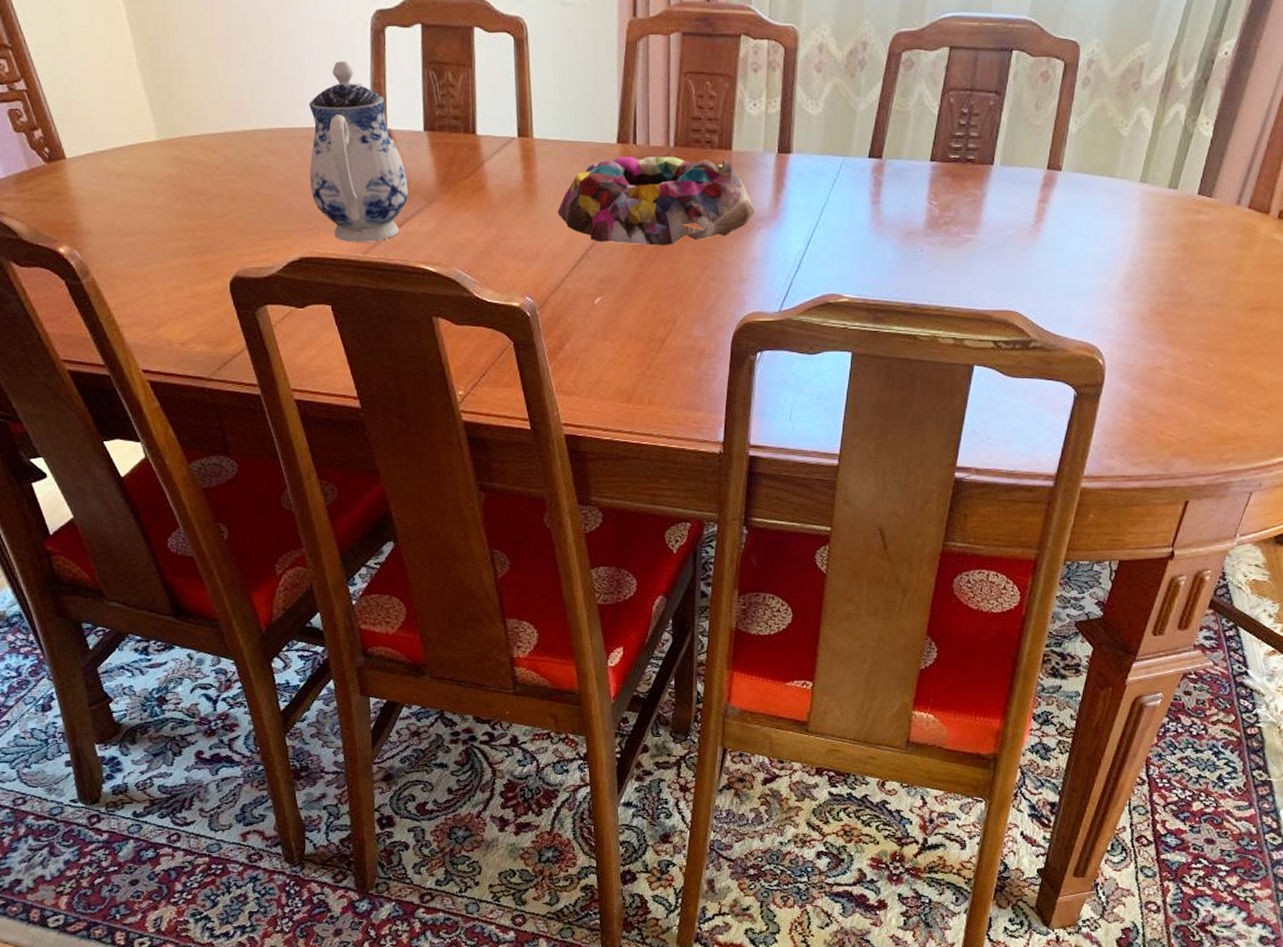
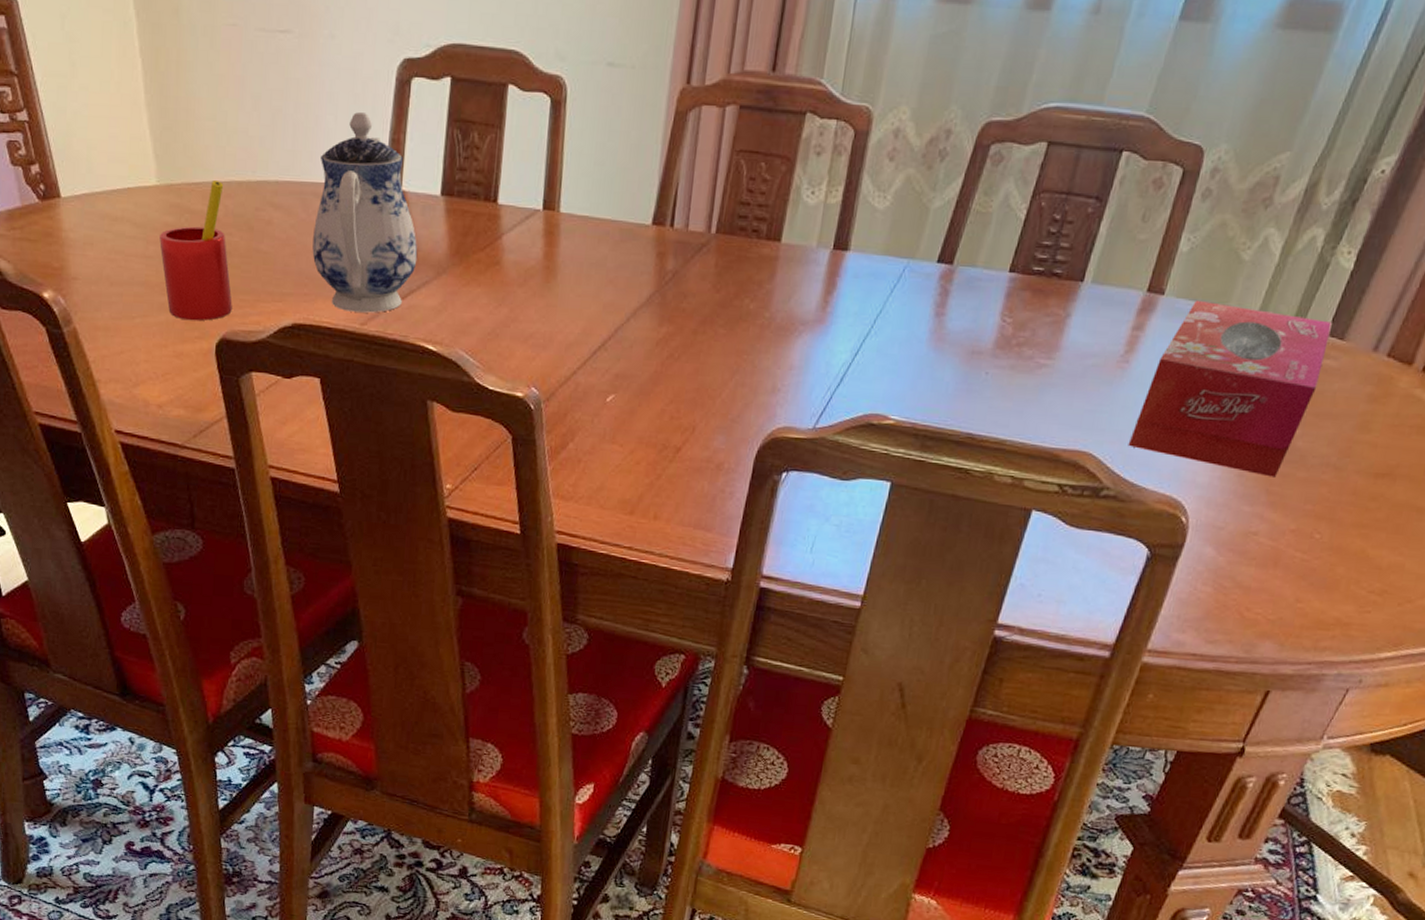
straw: none [165,133,242,263] -> present [159,181,232,321]
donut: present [557,156,756,246] -> none [577,239,800,344]
tissue box: none [1047,173,1202,319] -> present [1128,299,1333,477]

